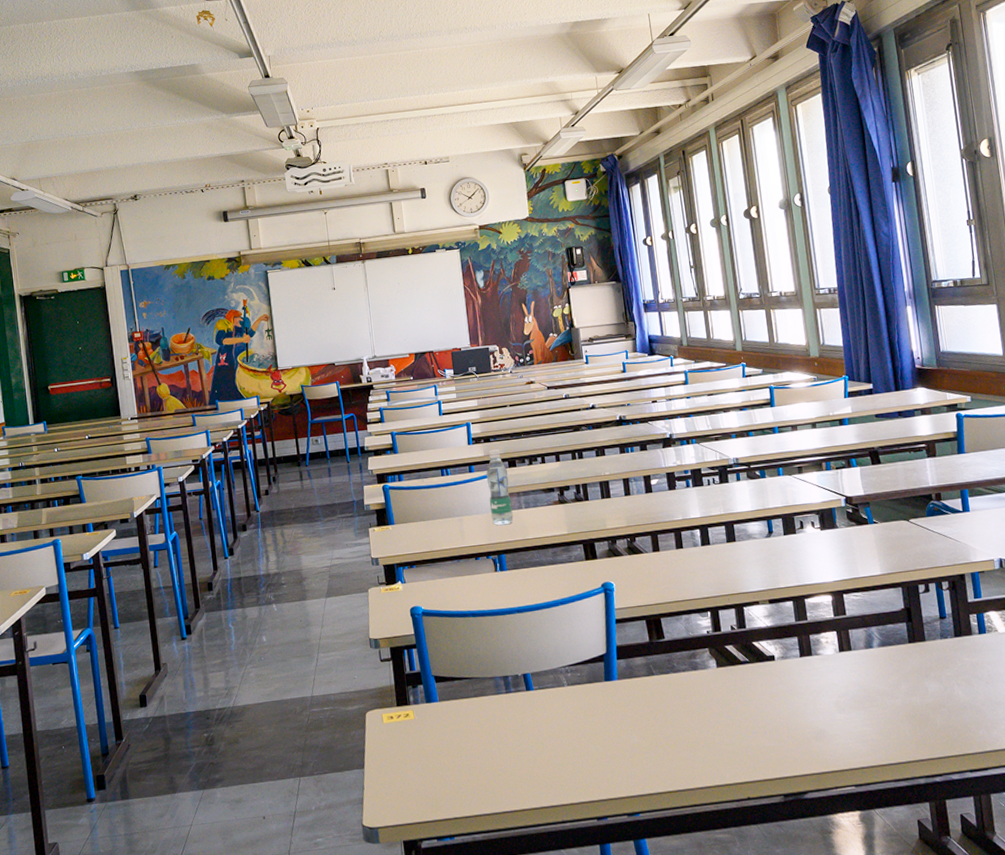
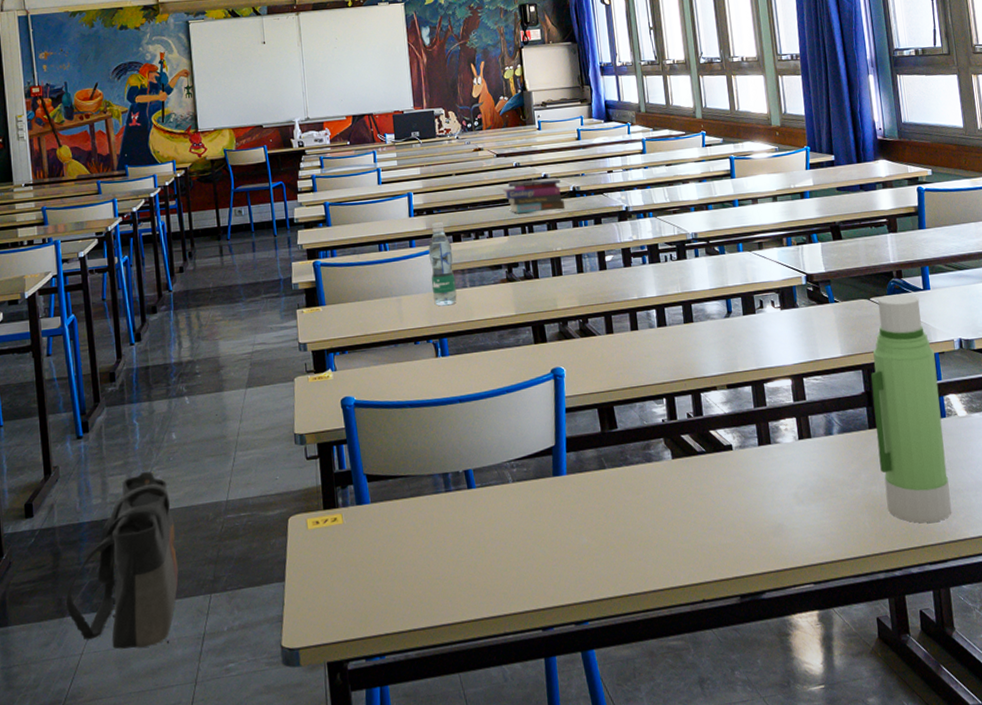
tote bag: none [177,669,272,823] -> present [66,471,178,650]
books: none [554,407,613,442] -> present [503,177,566,214]
water bottle: none [910,516,992,733] -> present [870,294,952,523]

